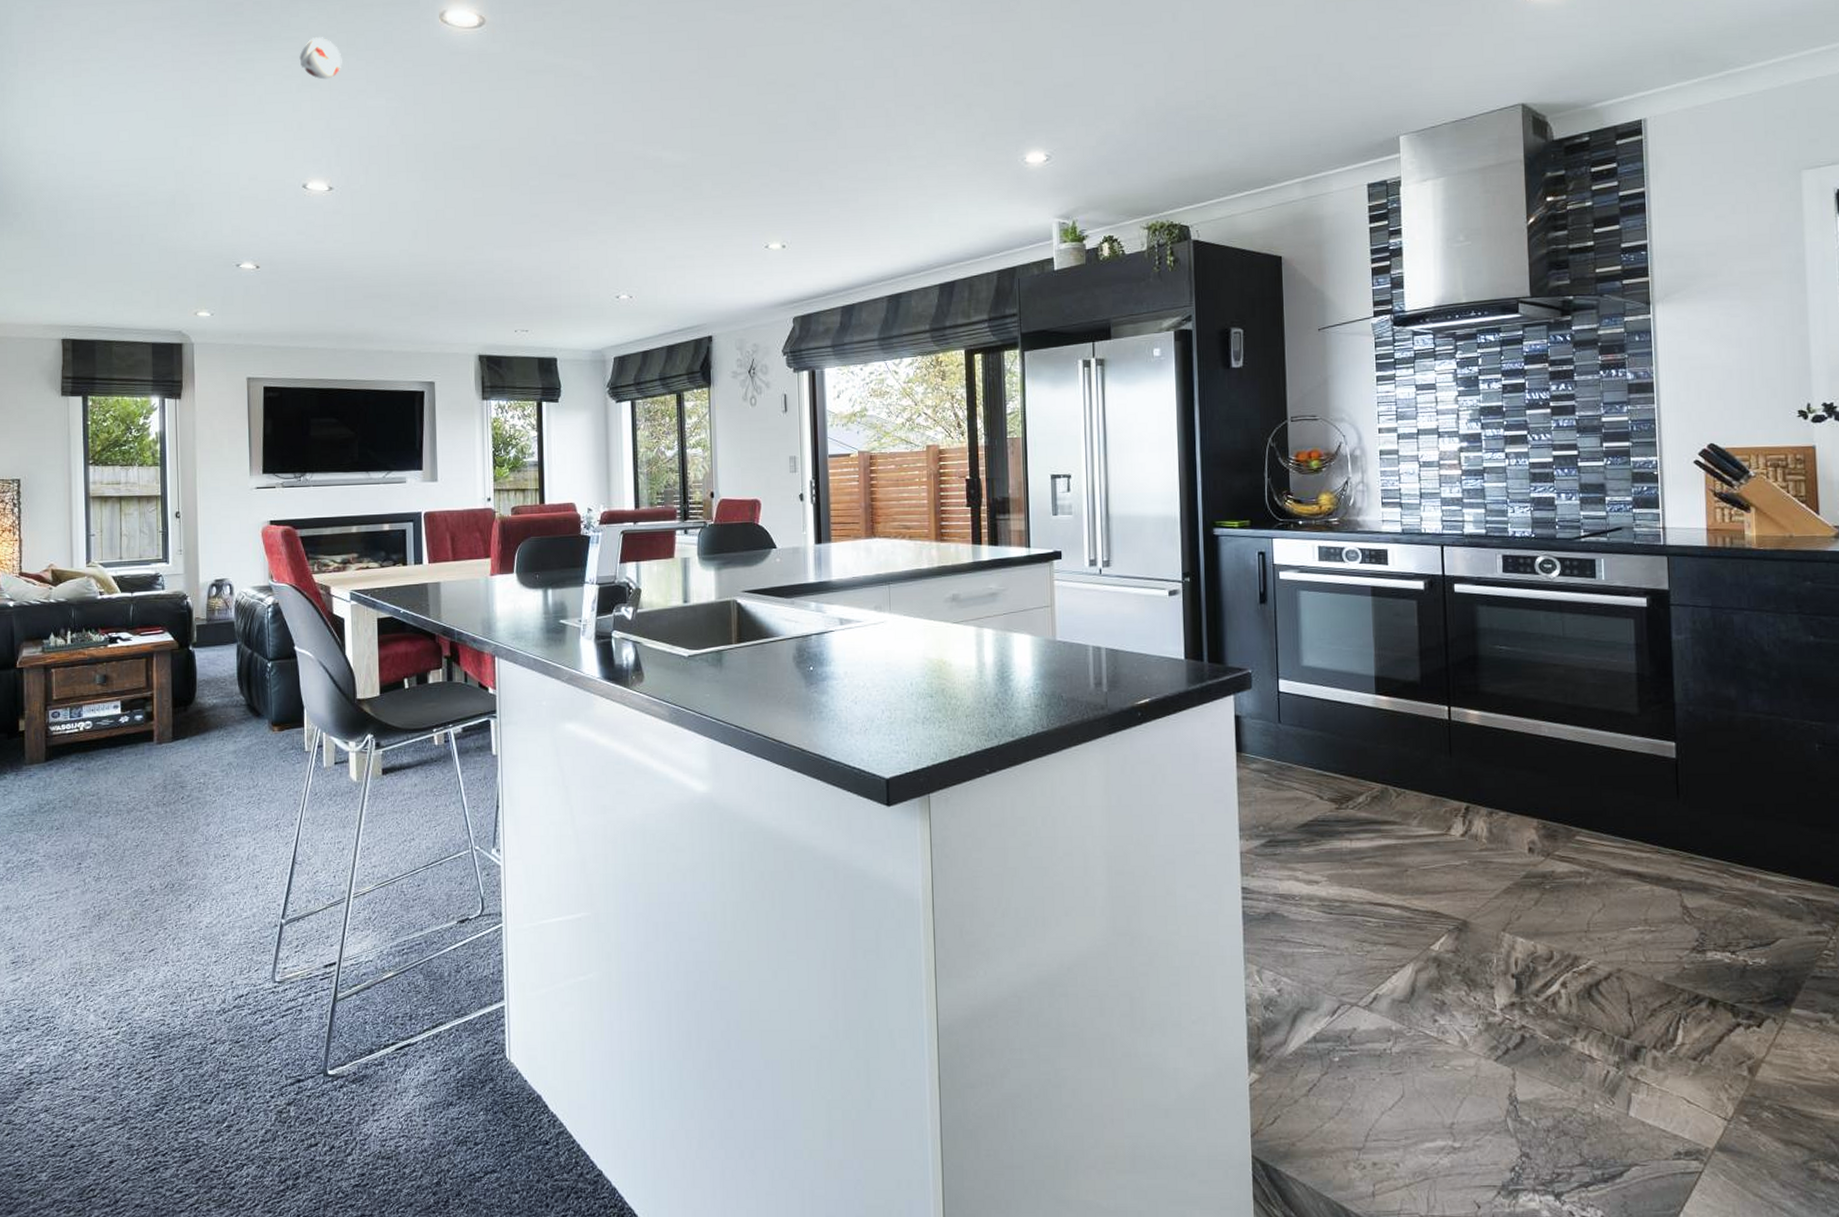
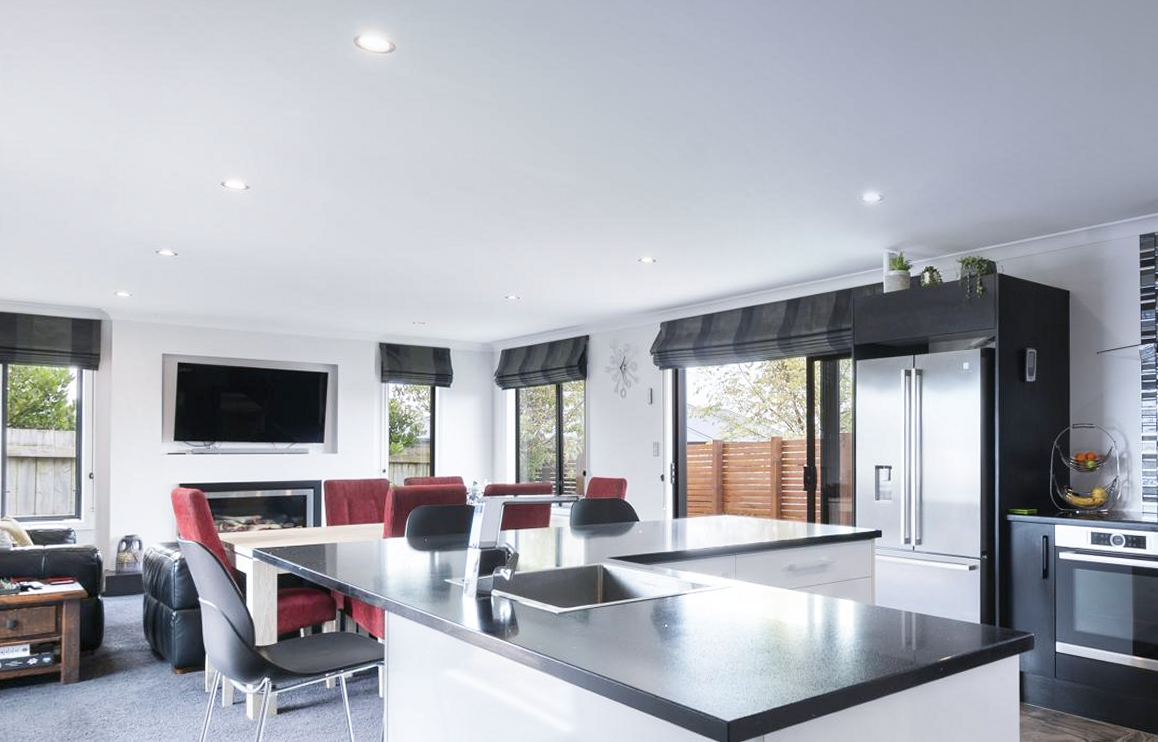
smoke detector: present [299,37,342,80] -> none [222,51,262,90]

